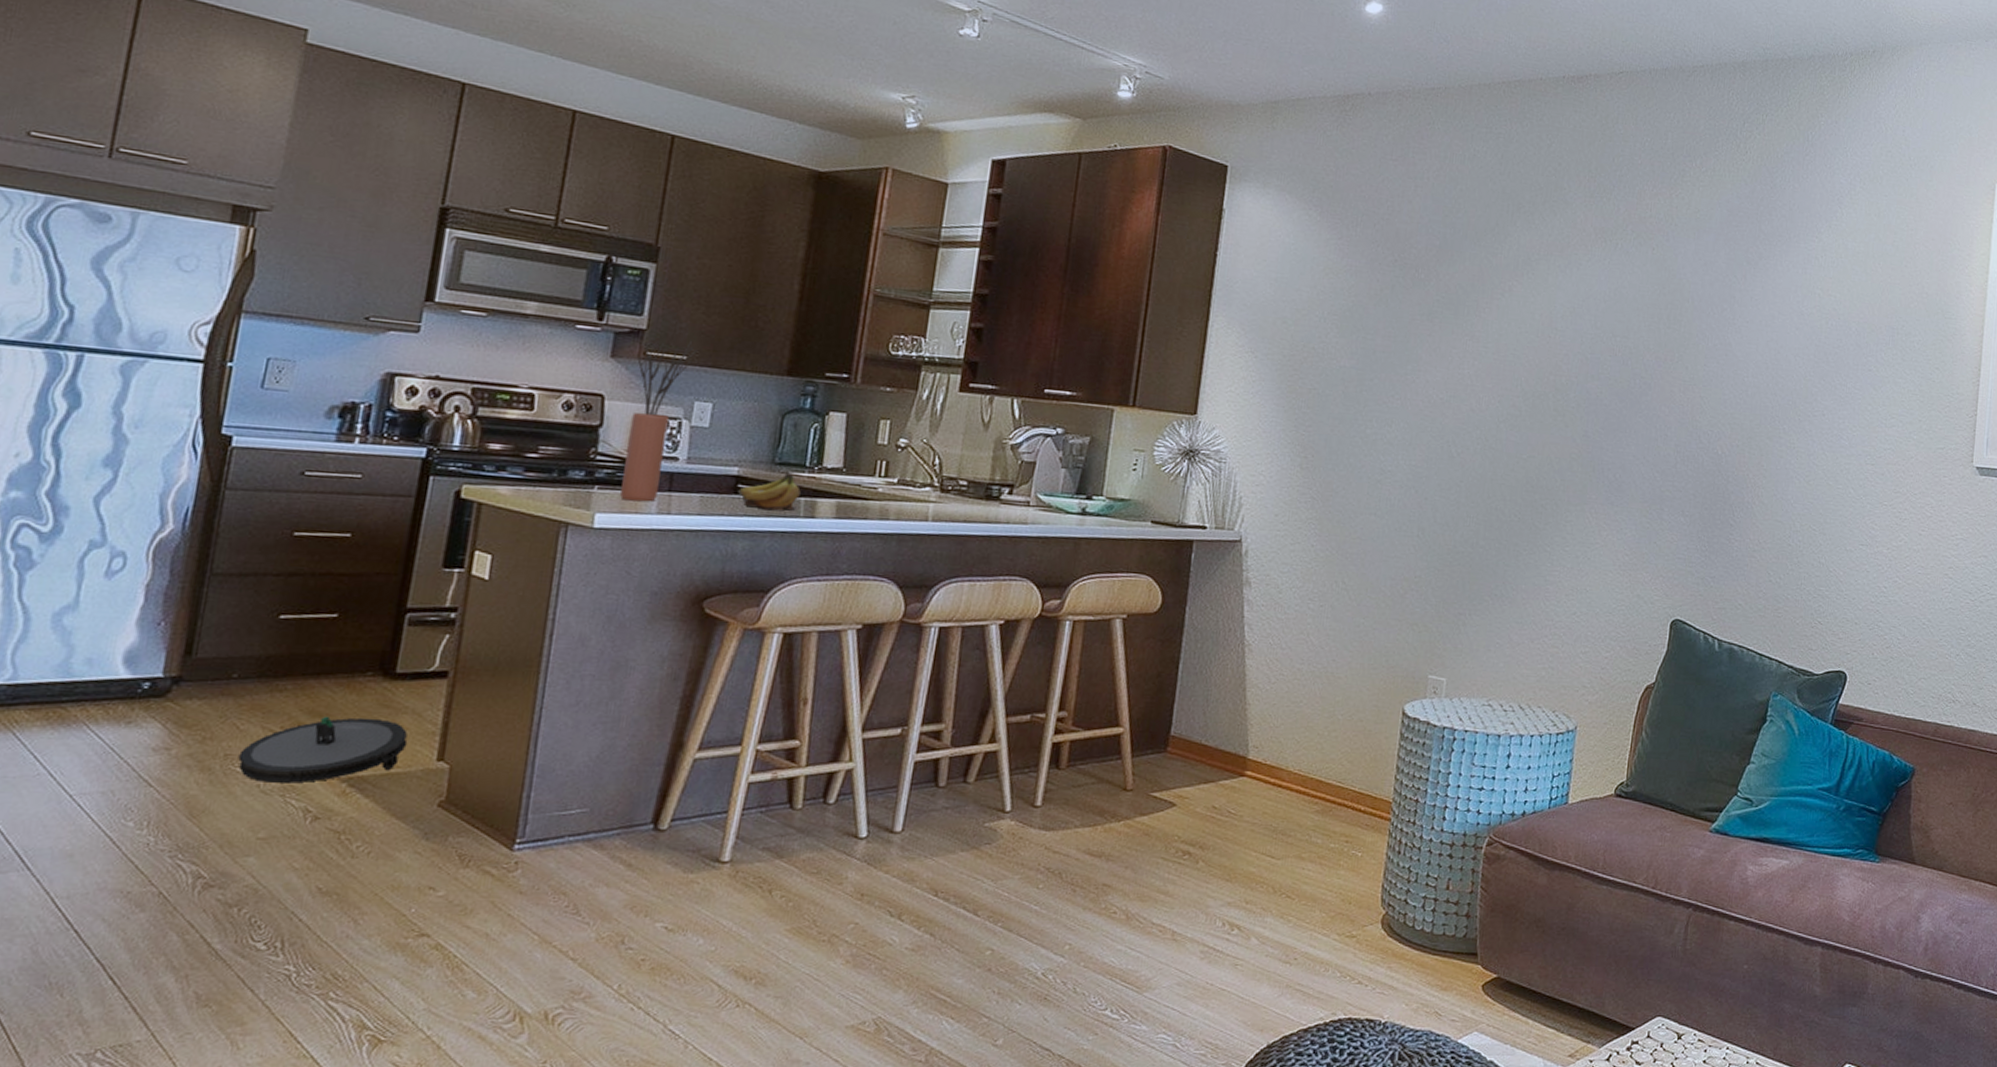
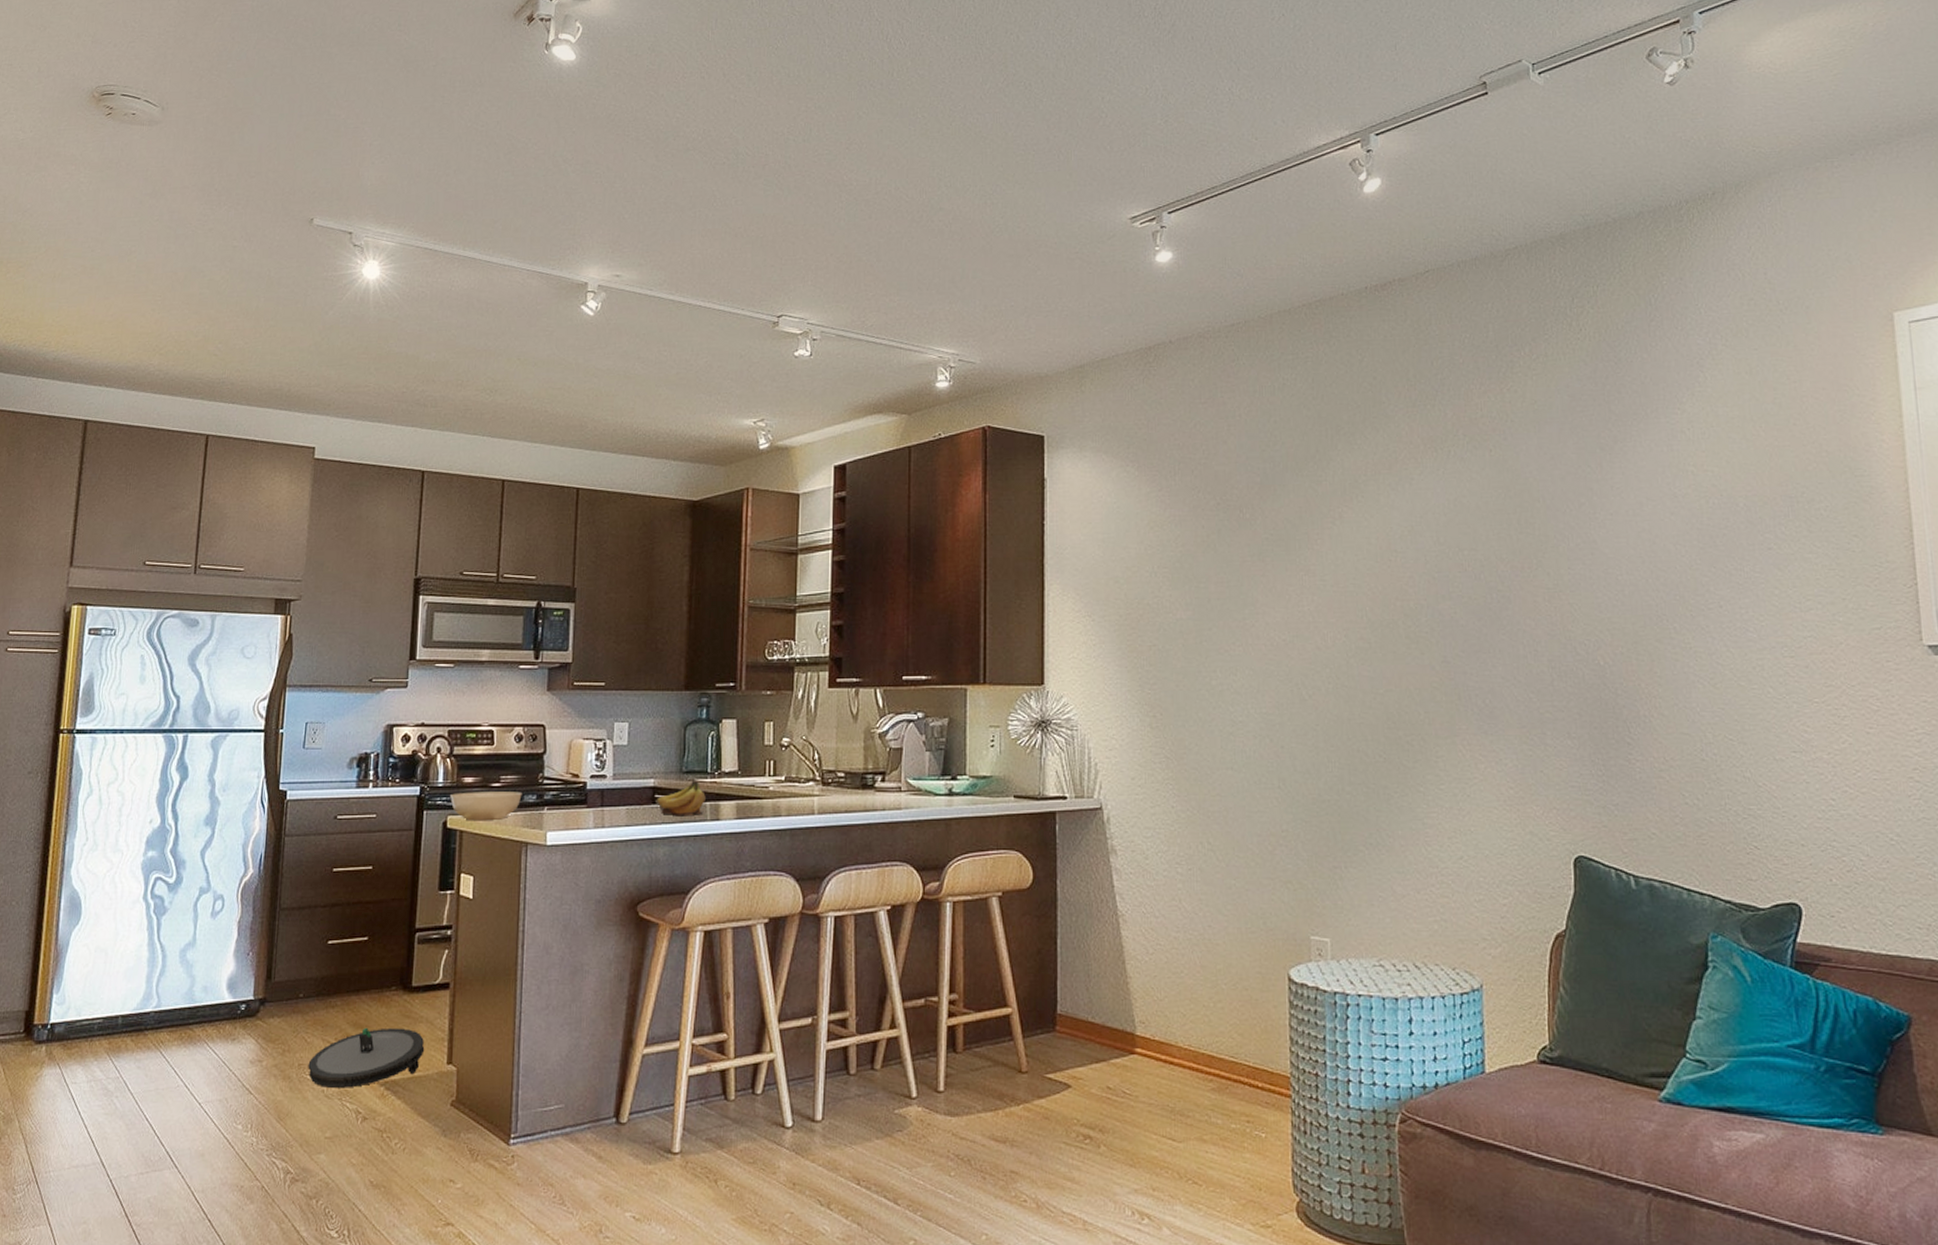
bowl: none [467,460,566,496] -> present [449,792,522,821]
vase: present [620,340,699,503] -> none [565,667,614,818]

